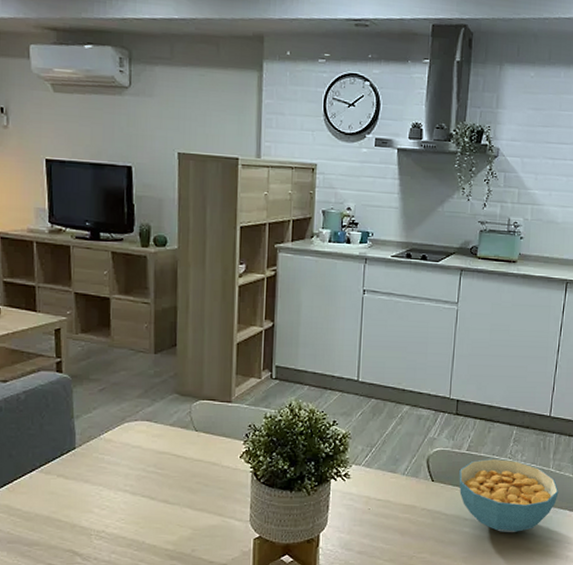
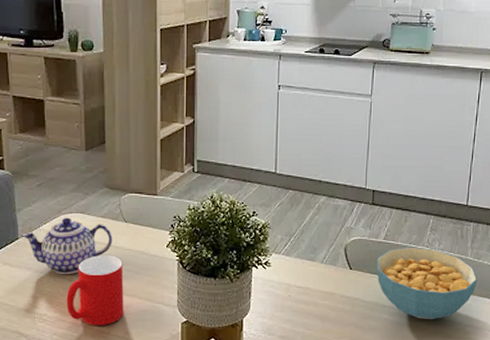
teapot: none [80,425,181,488] -> present [22,217,112,275]
cup: none [127,466,192,543] -> present [66,255,124,326]

